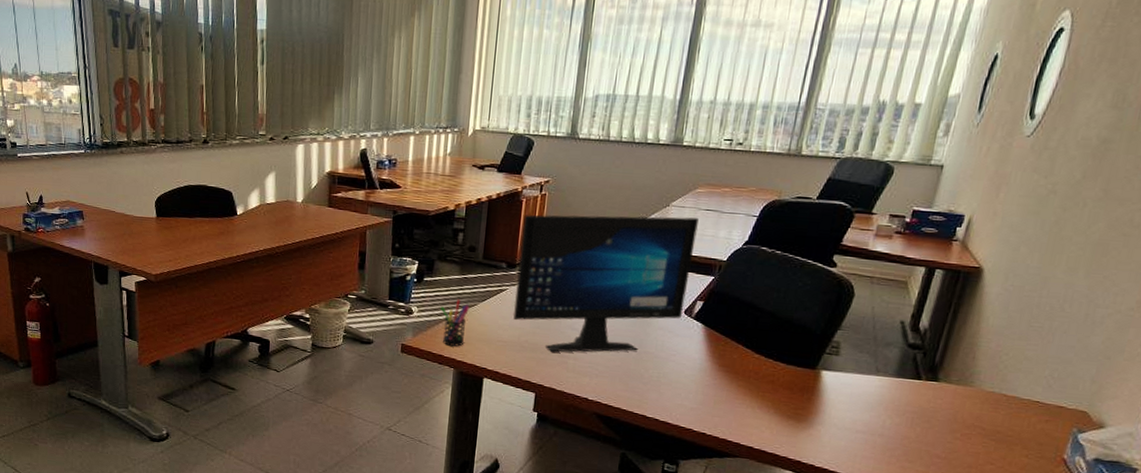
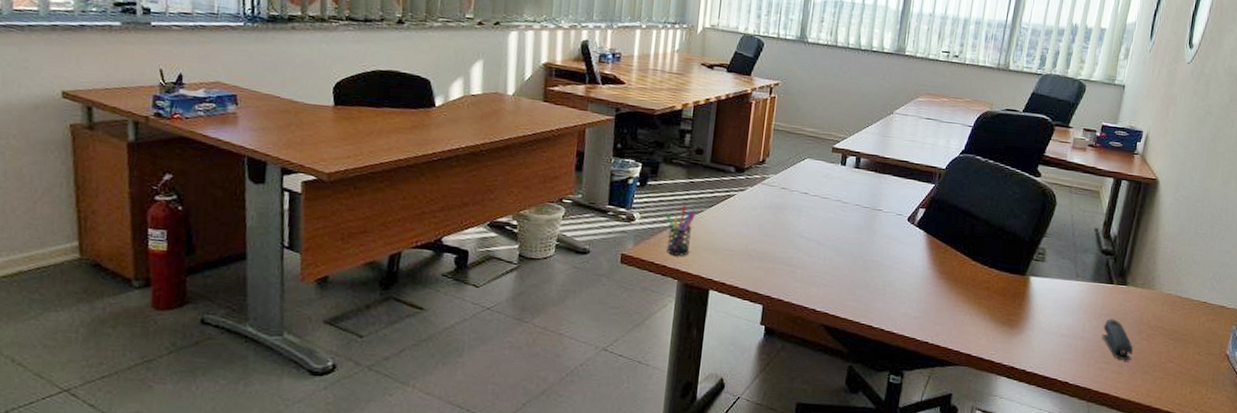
computer monitor: present [513,215,699,352] -> none [741,117,920,261]
stapler: none [904,416,943,460] -> present [1101,318,1133,360]

